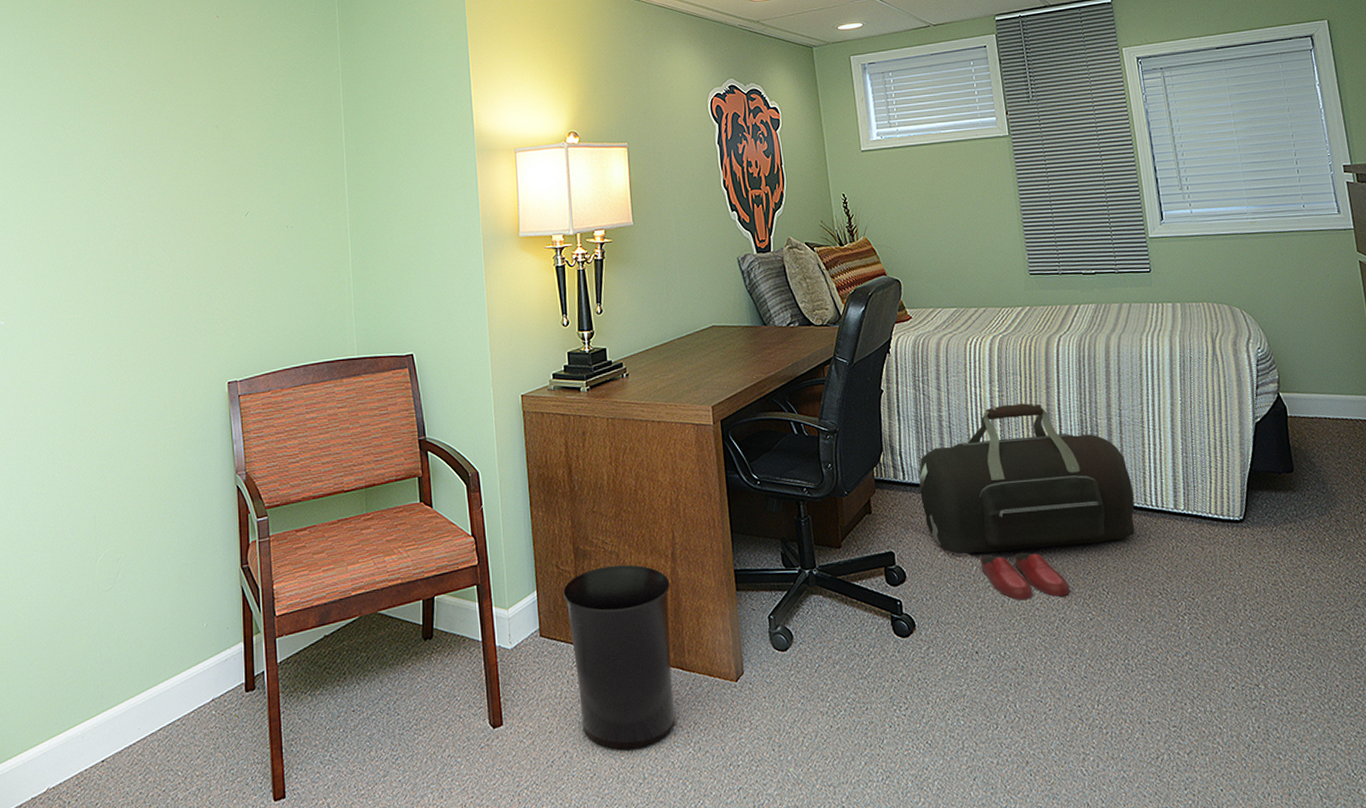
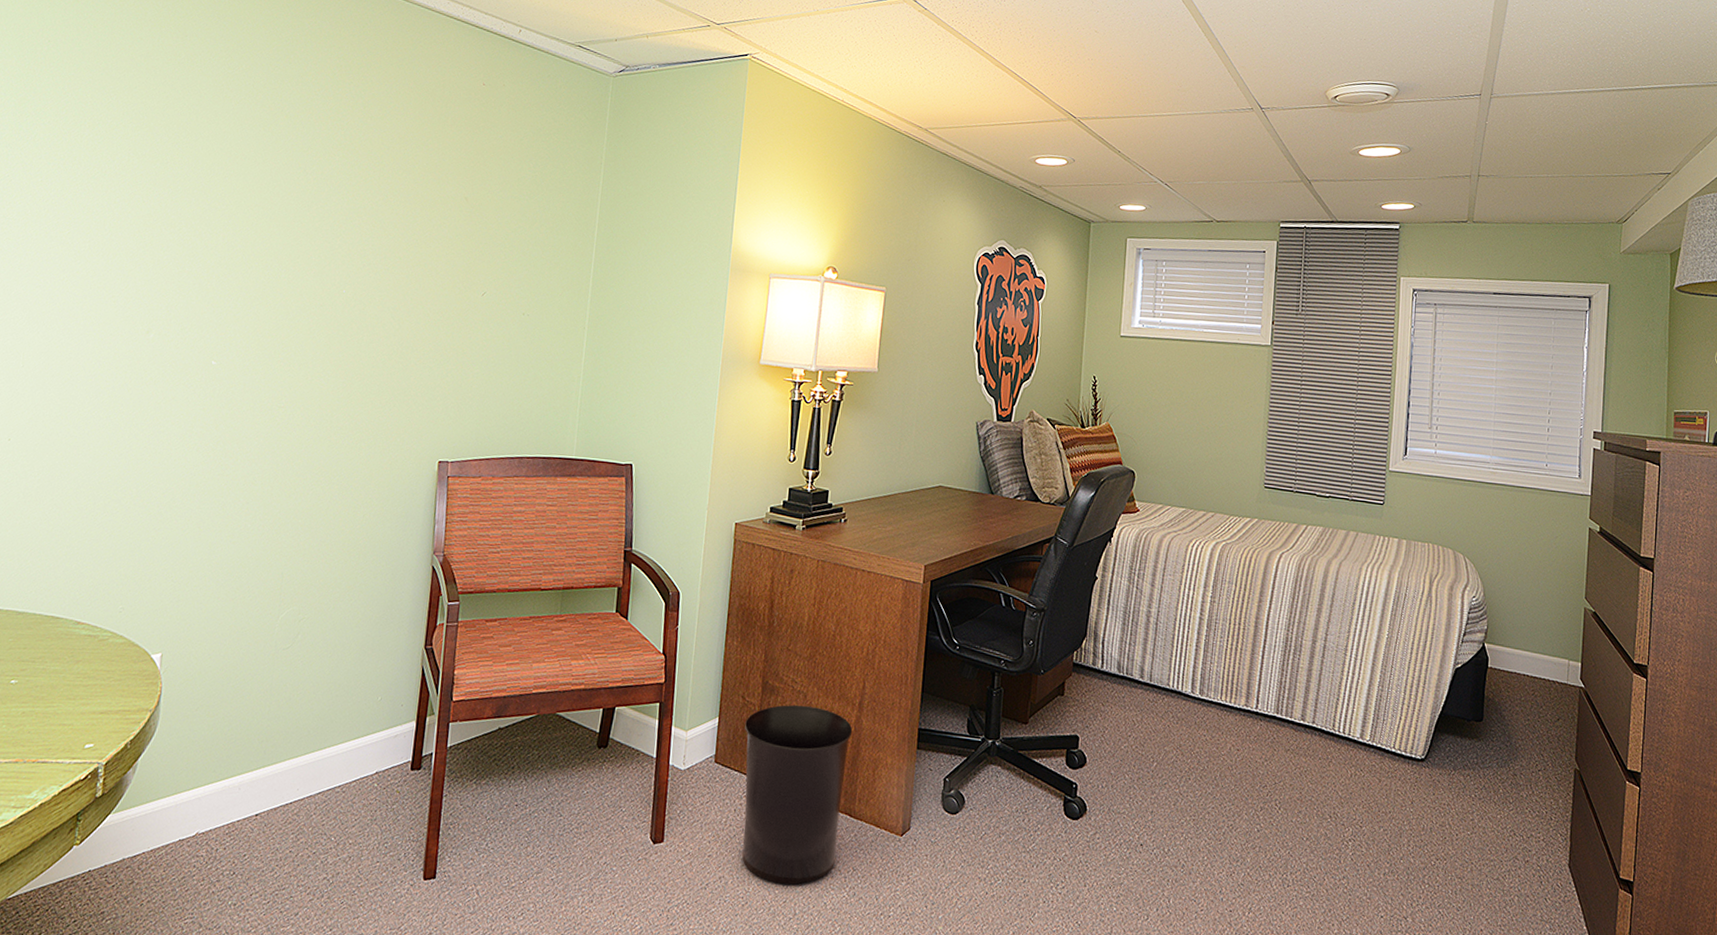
duffel bag: present [919,403,1135,554] -> none [1115,611,1324,760]
slippers: present [980,552,1070,601] -> none [1161,754,1243,805]

